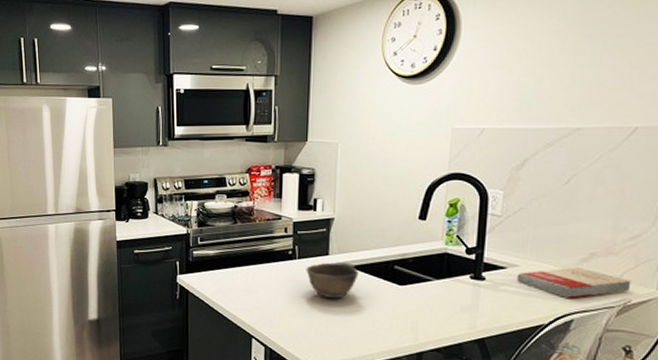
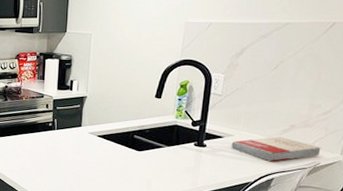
bowl: present [306,262,359,299] -> none [63,132,106,162]

